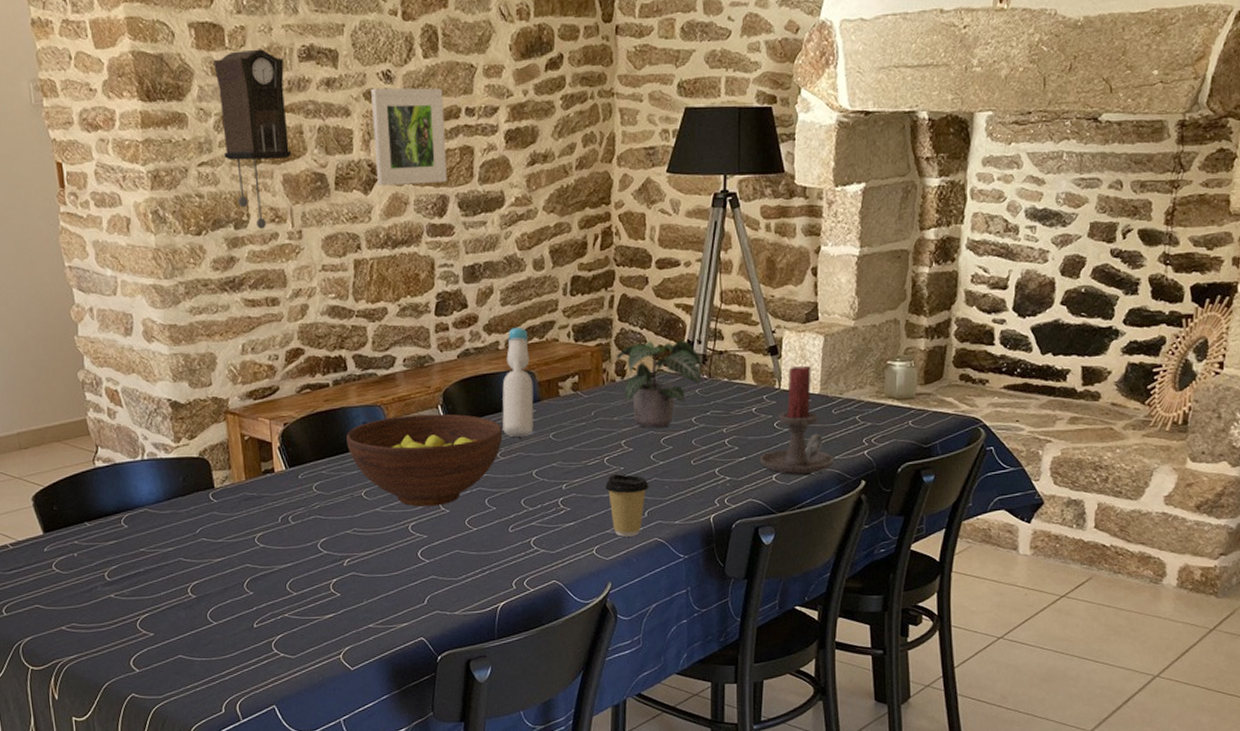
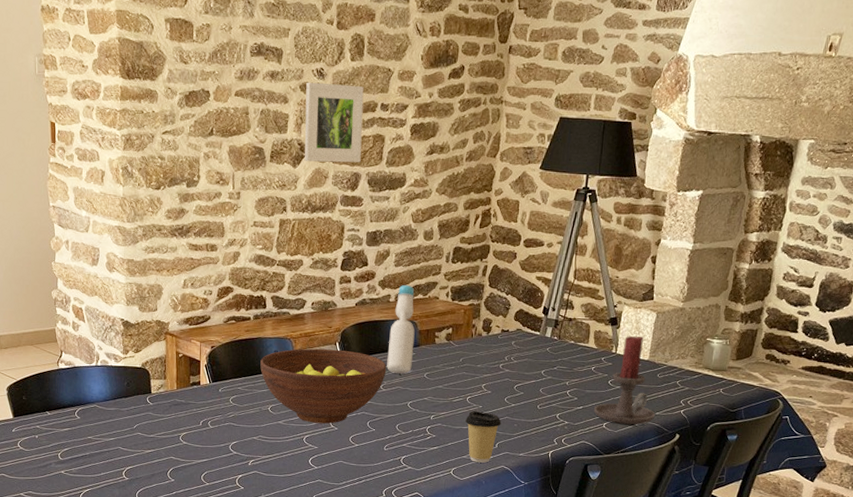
pendulum clock: present [214,49,292,229] -> none [183,43,238,188]
potted plant: present [616,340,701,428] -> none [484,305,553,377]

